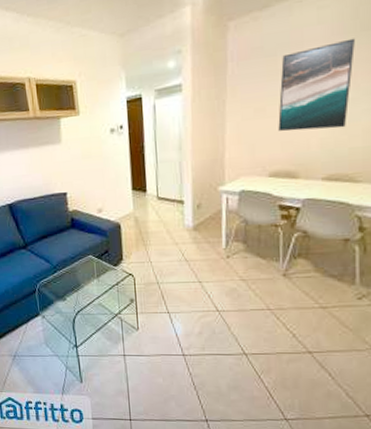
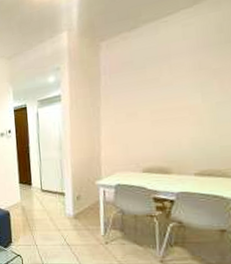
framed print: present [278,38,355,132] -> none [149,49,221,133]

